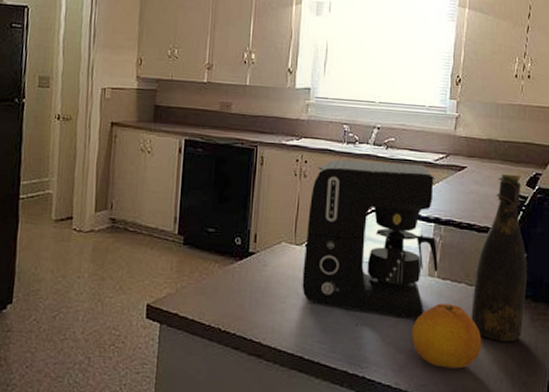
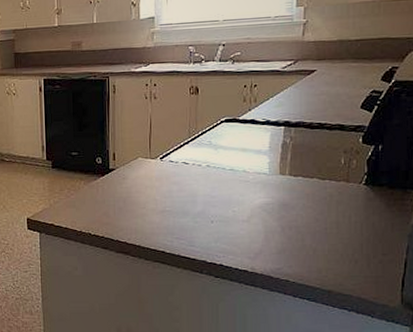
coffee maker: present [302,159,438,319] -> none [159,73,289,213]
fruit: present [412,303,482,369] -> none [265,197,336,253]
bottle: present [471,172,527,342] -> none [324,70,382,227]

